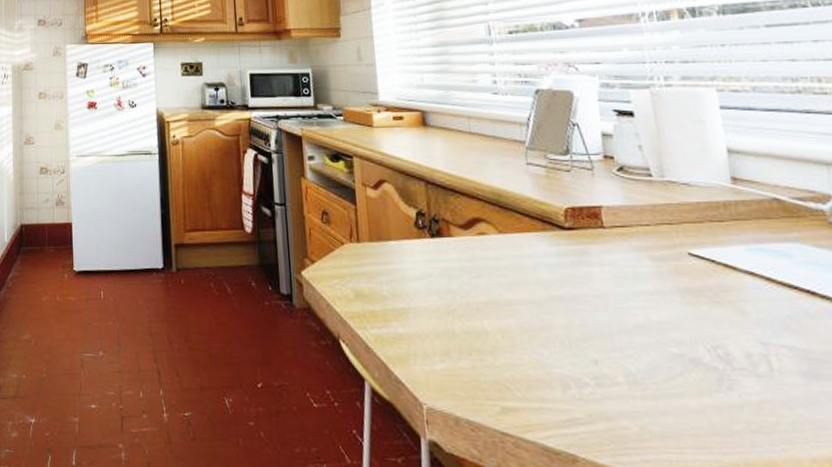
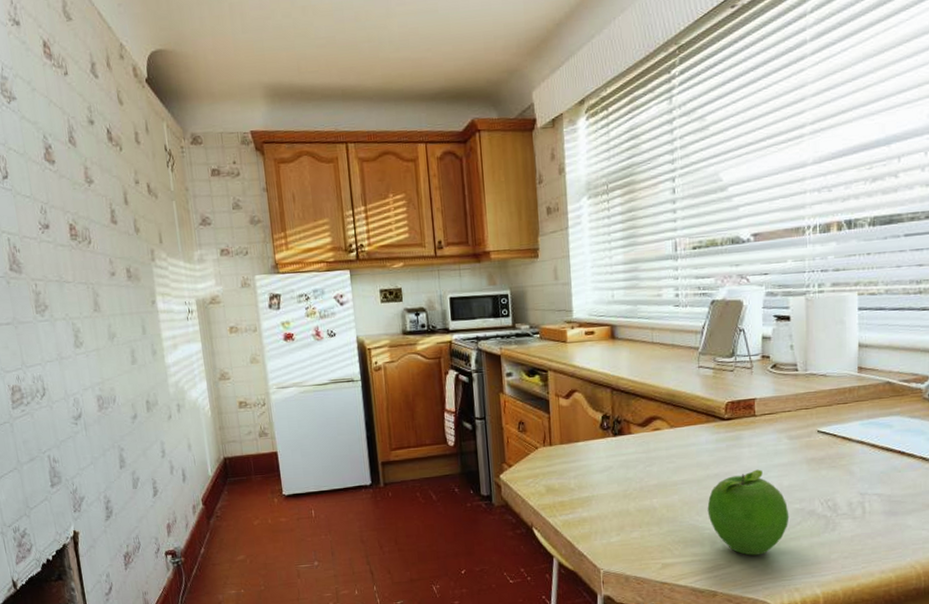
fruit: none [553,295,666,412] -> present [707,469,789,556]

